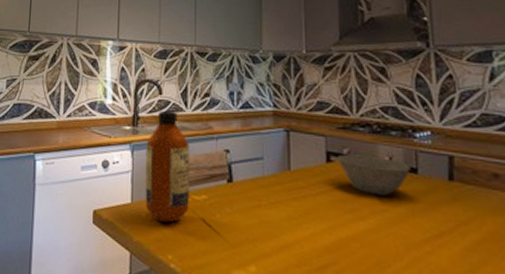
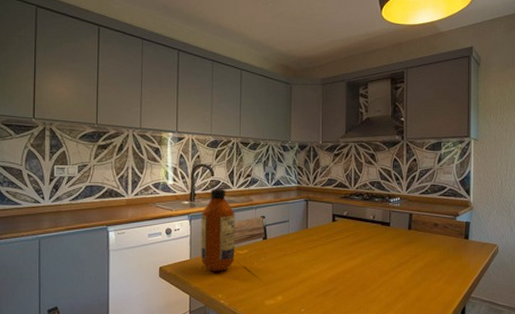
bowl: present [337,154,411,196] -> none [339,215,386,242]

